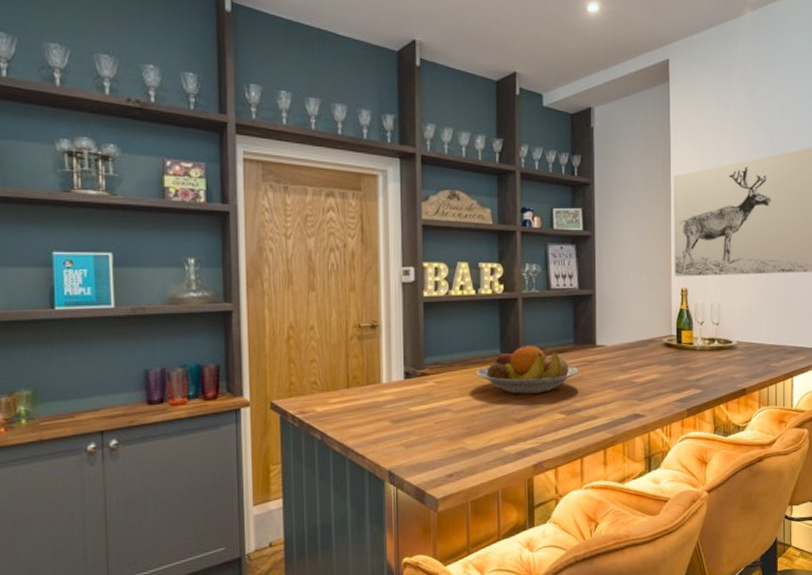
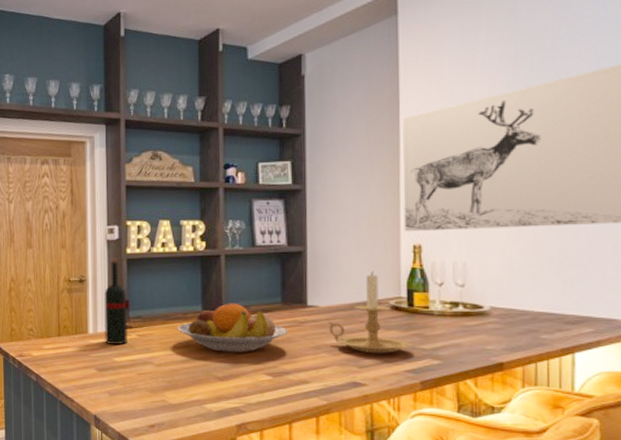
wine bottle: none [399,302,431,394] -> present [104,258,133,344]
candle holder: none [613,312,680,387] -> present [328,271,411,354]

